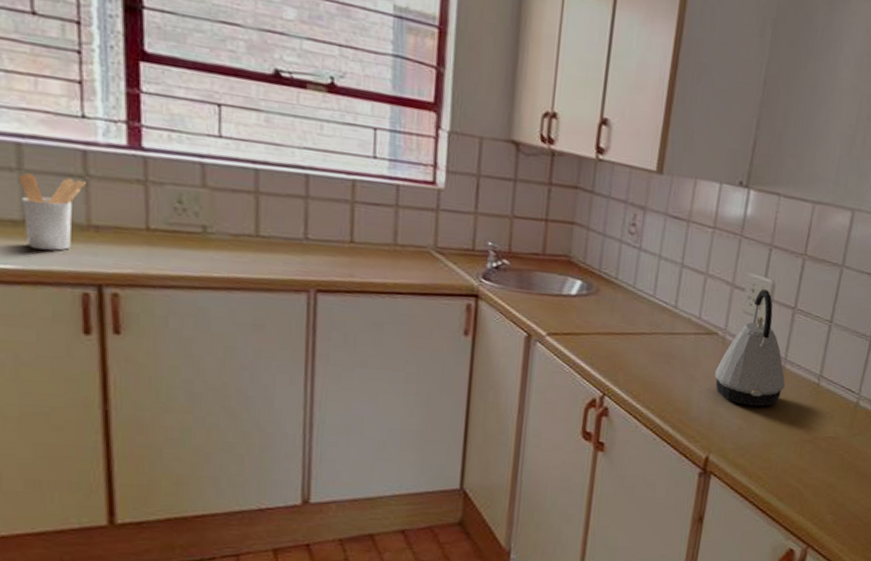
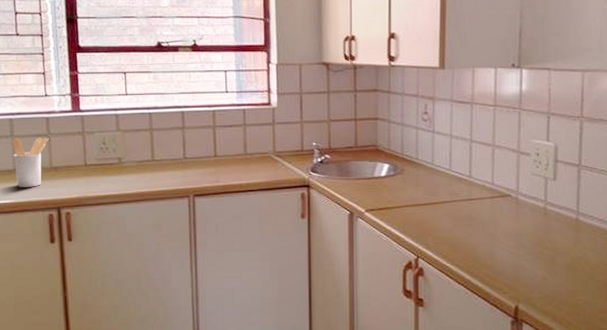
kettle: present [715,289,785,406] -> none [513,152,581,257]

